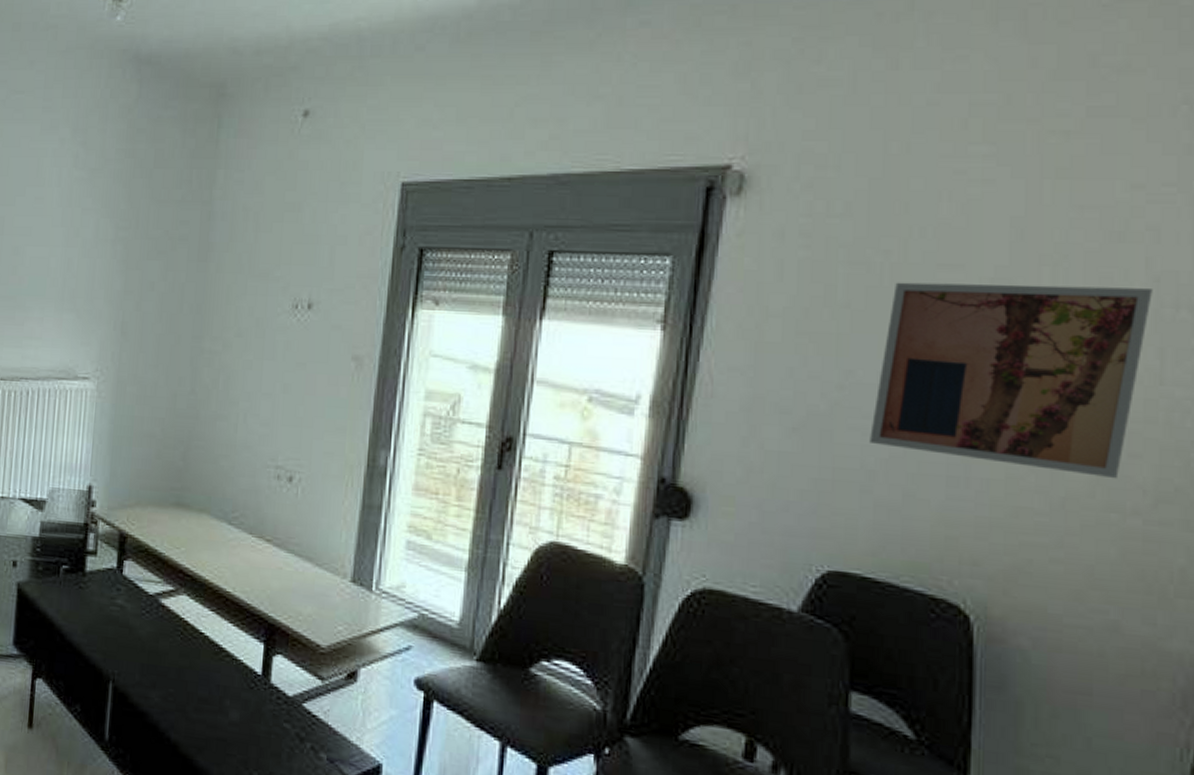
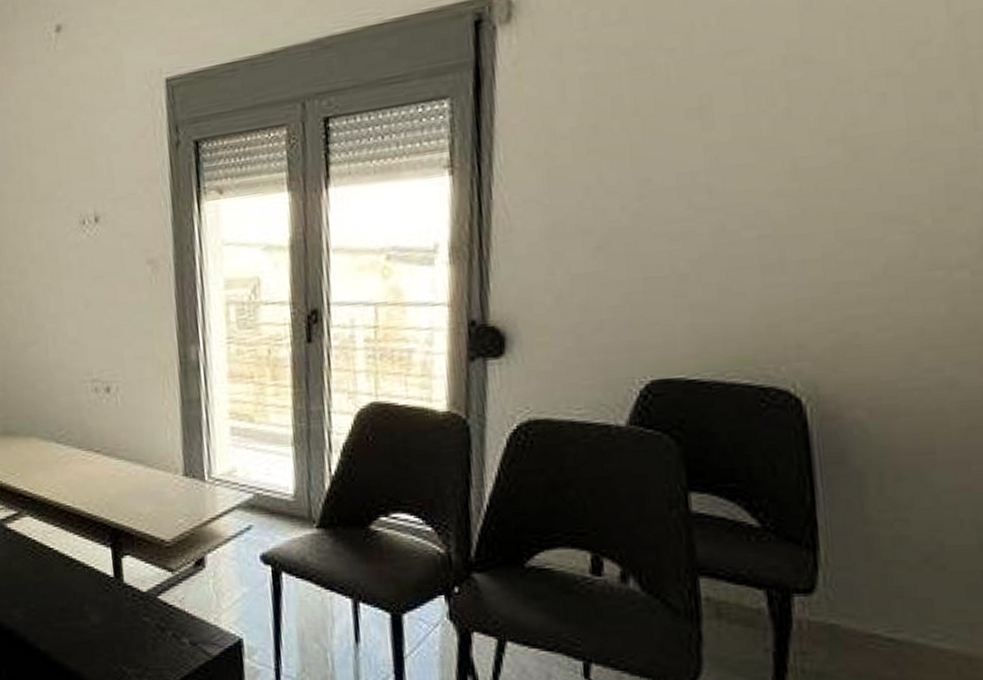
wall art: present [870,282,1152,479] -> none [676,33,957,248]

